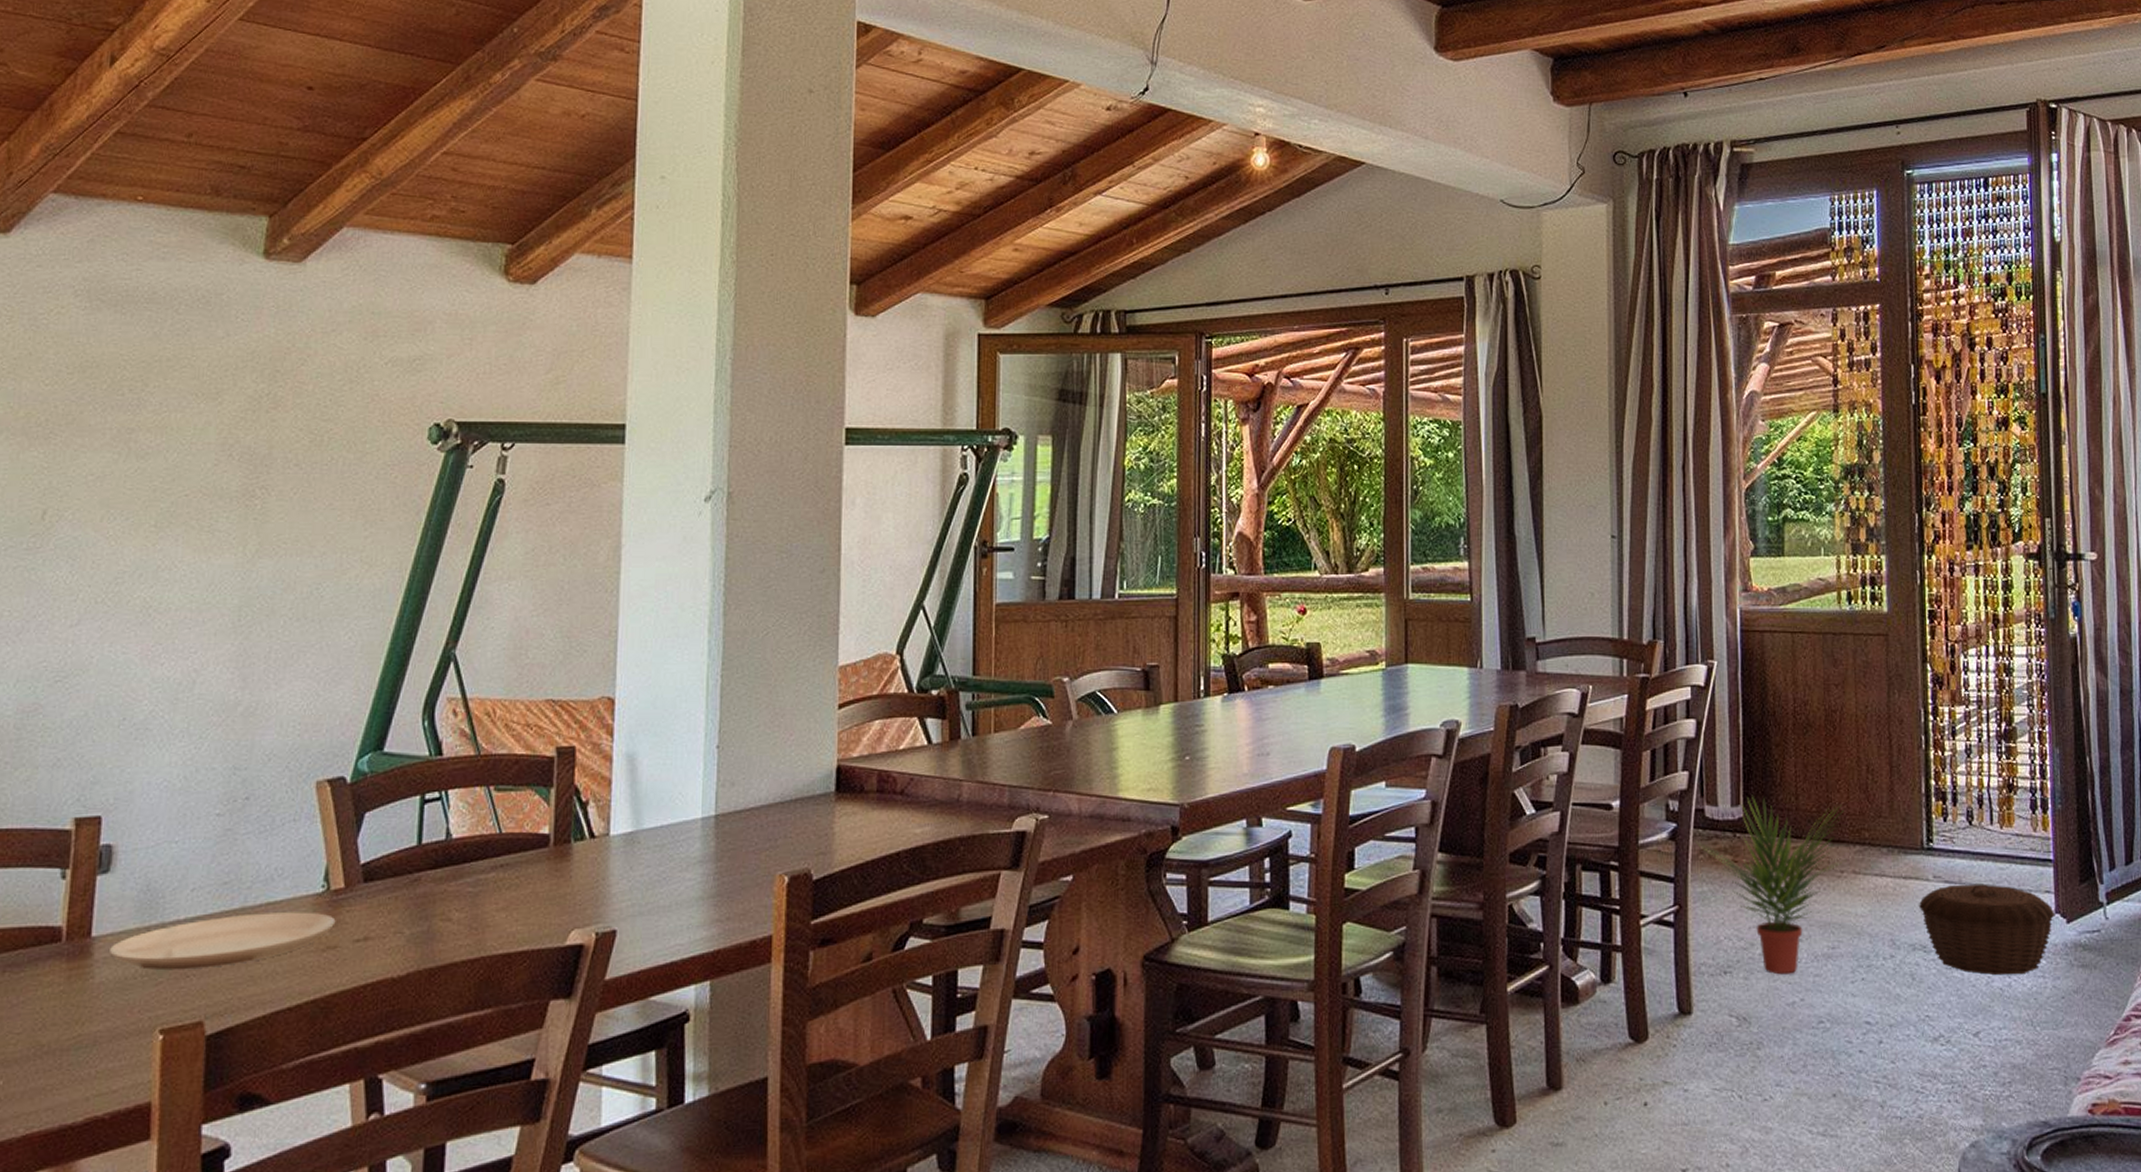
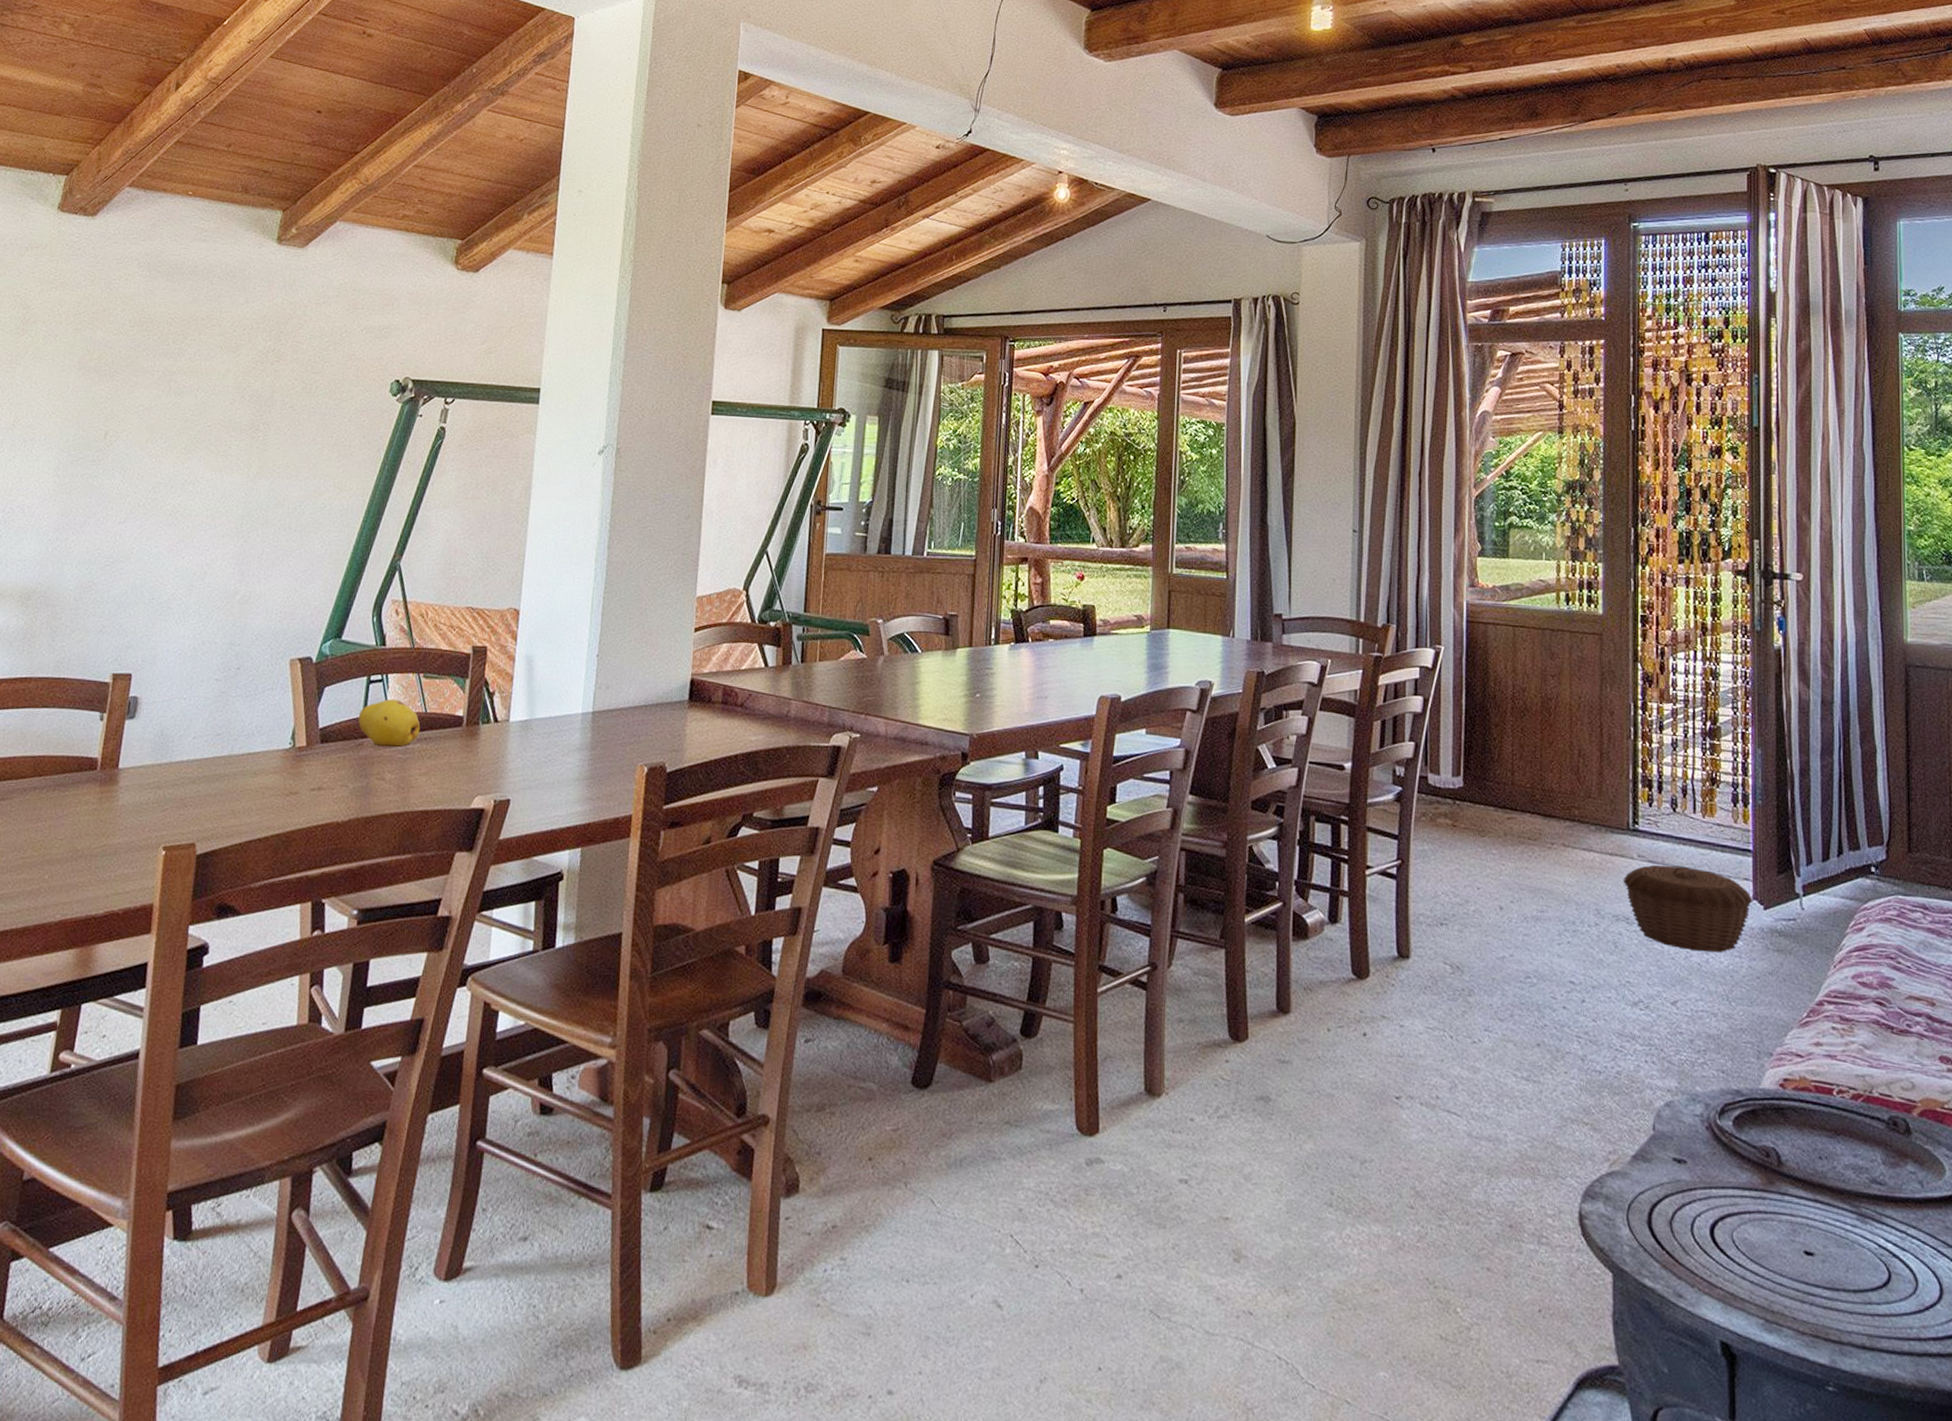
plate: present [110,912,336,970] -> none [131,760,298,801]
fruit: none [410,820,495,880] -> present [356,699,421,747]
potted plant: present [1695,794,1847,975] -> none [1418,767,1557,931]

